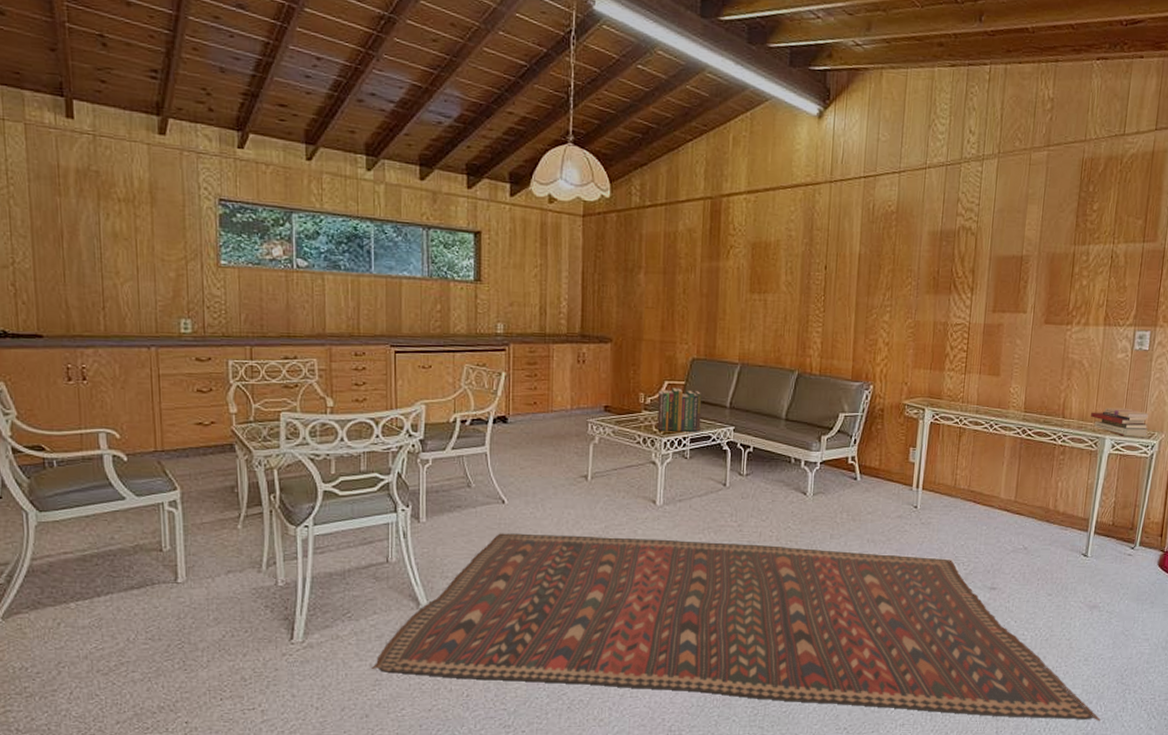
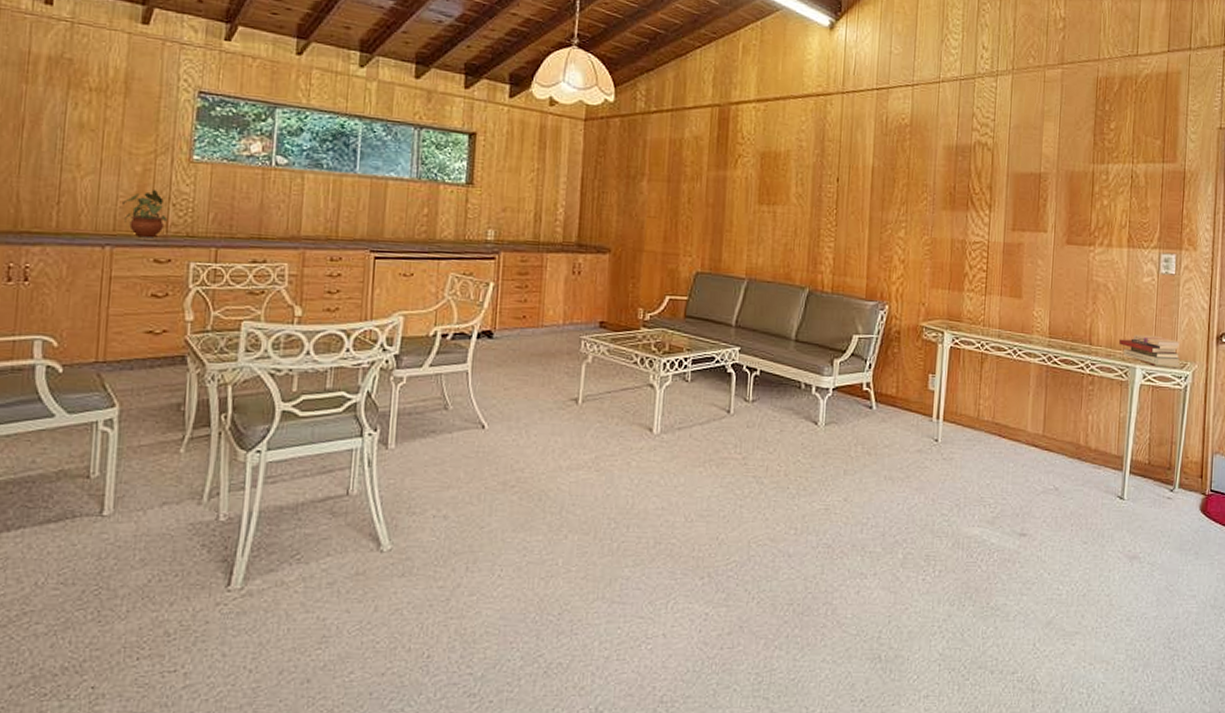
potted plant: none [161,294,203,339] -> present [123,190,167,238]
area rug: present [371,533,1101,722] -> none [318,463,1148,694]
books: present [657,388,702,432] -> none [656,303,706,352]

